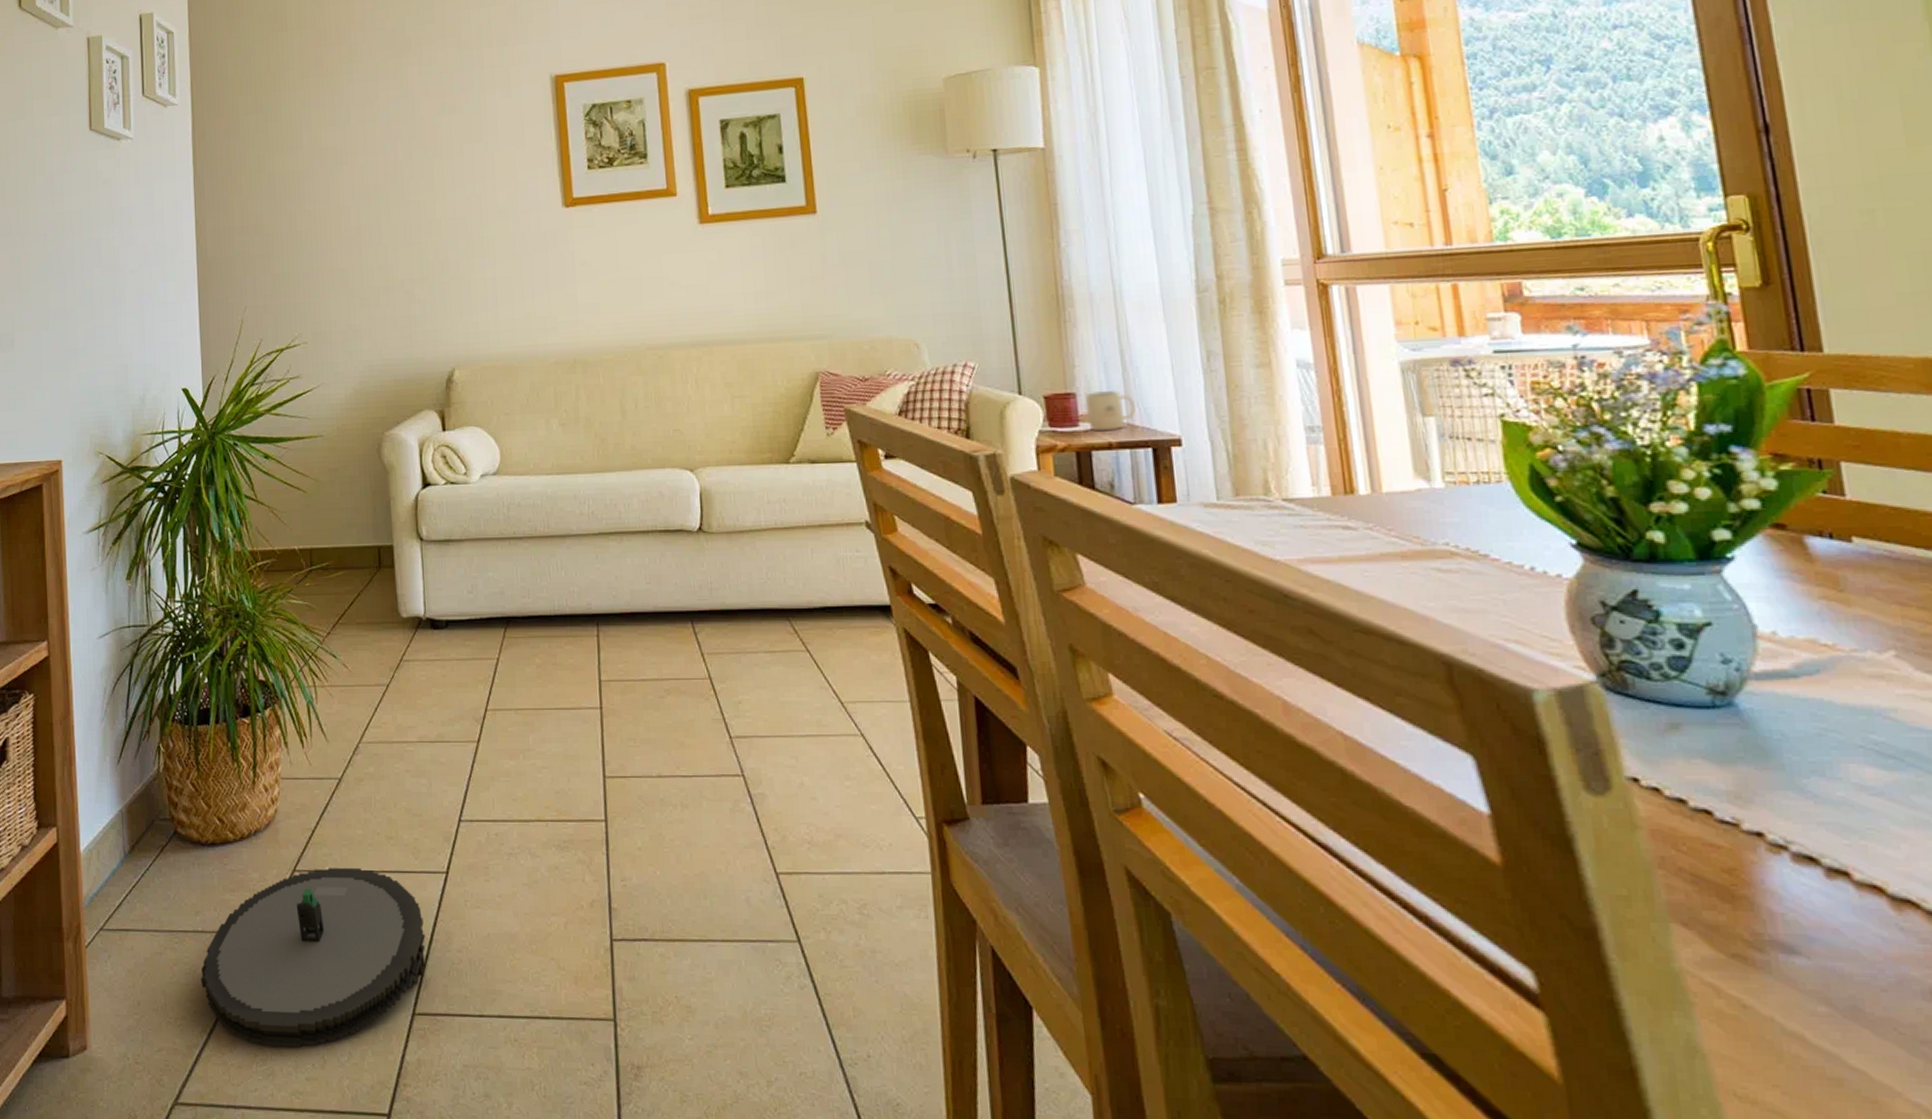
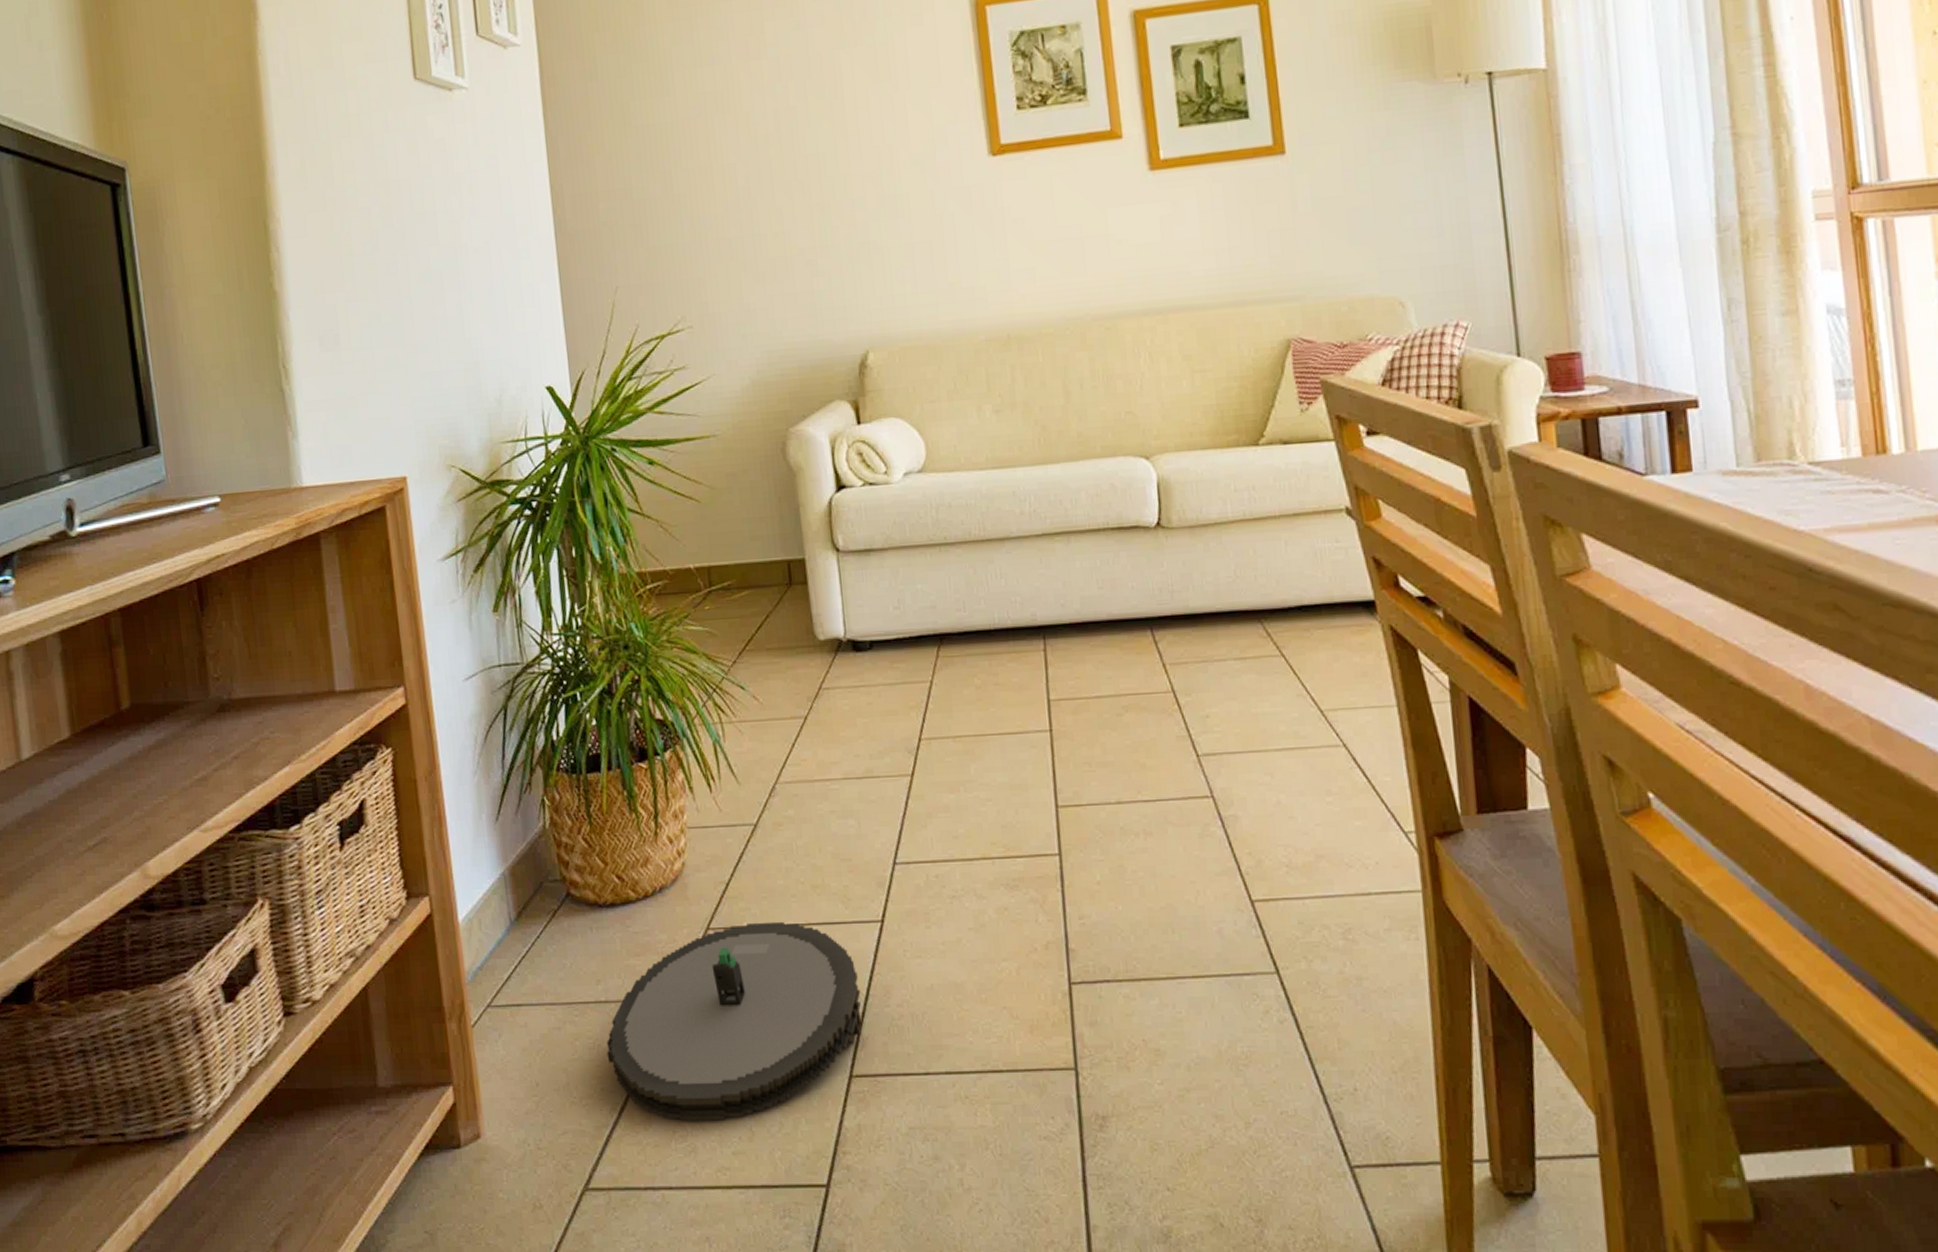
mug: present [1085,389,1136,432] -> none [1591,346,1648,395]

